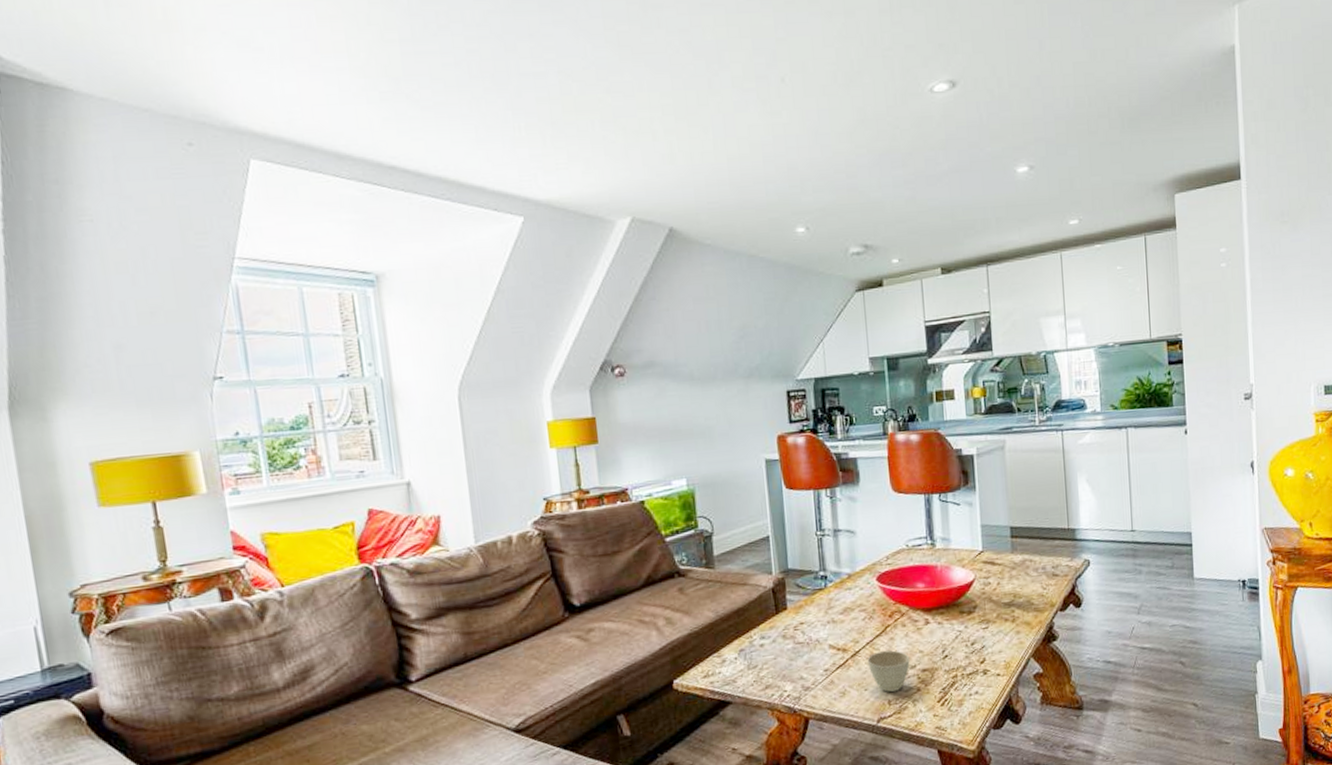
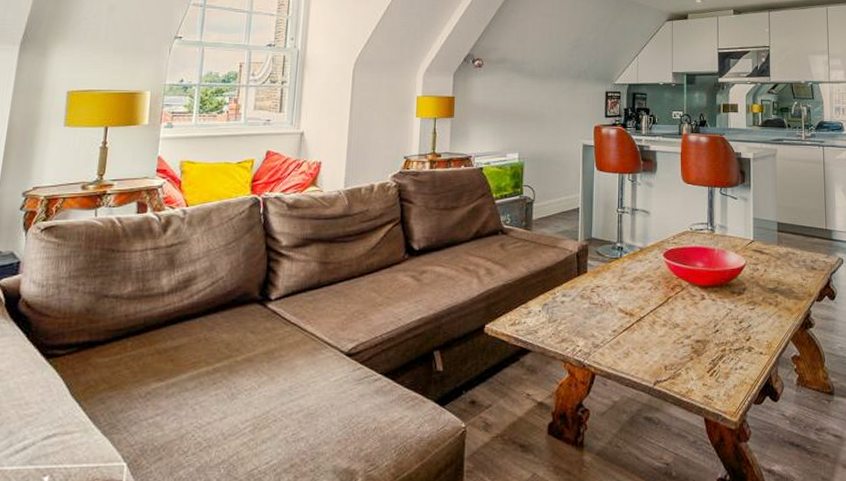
cup: present [867,650,910,693] -> none [650,320,686,359]

